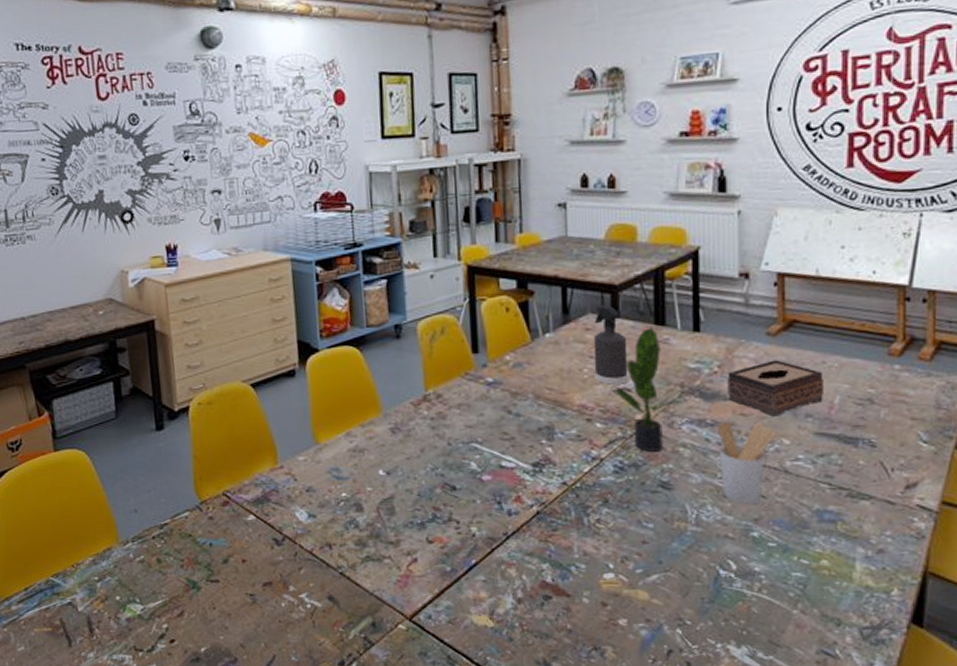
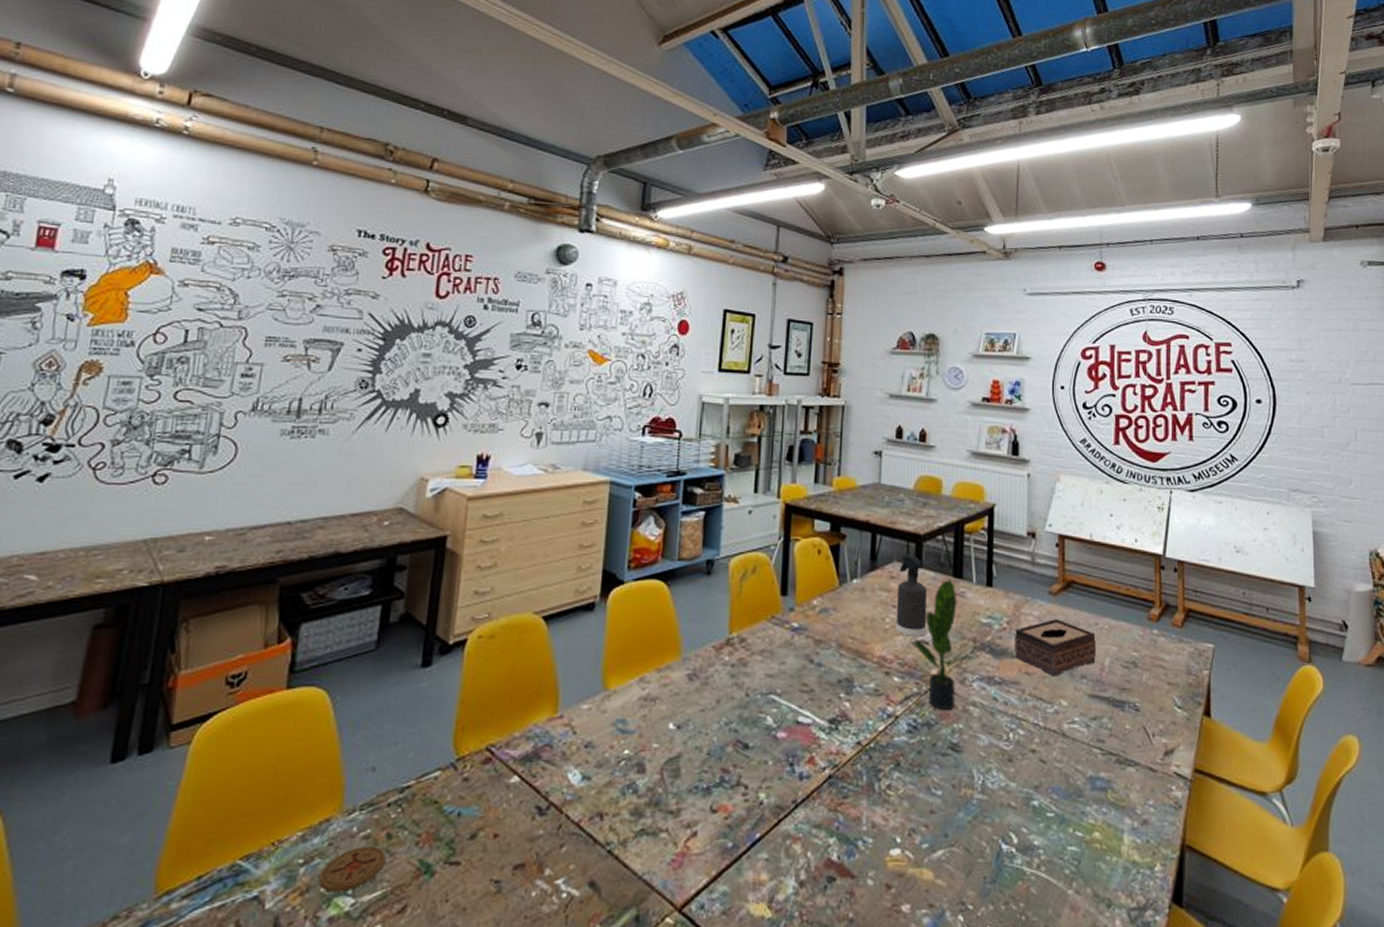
coaster: none [113,568,161,600] -> present [319,846,386,892]
utensil holder: present [716,422,776,505] -> none [1004,680,1056,771]

